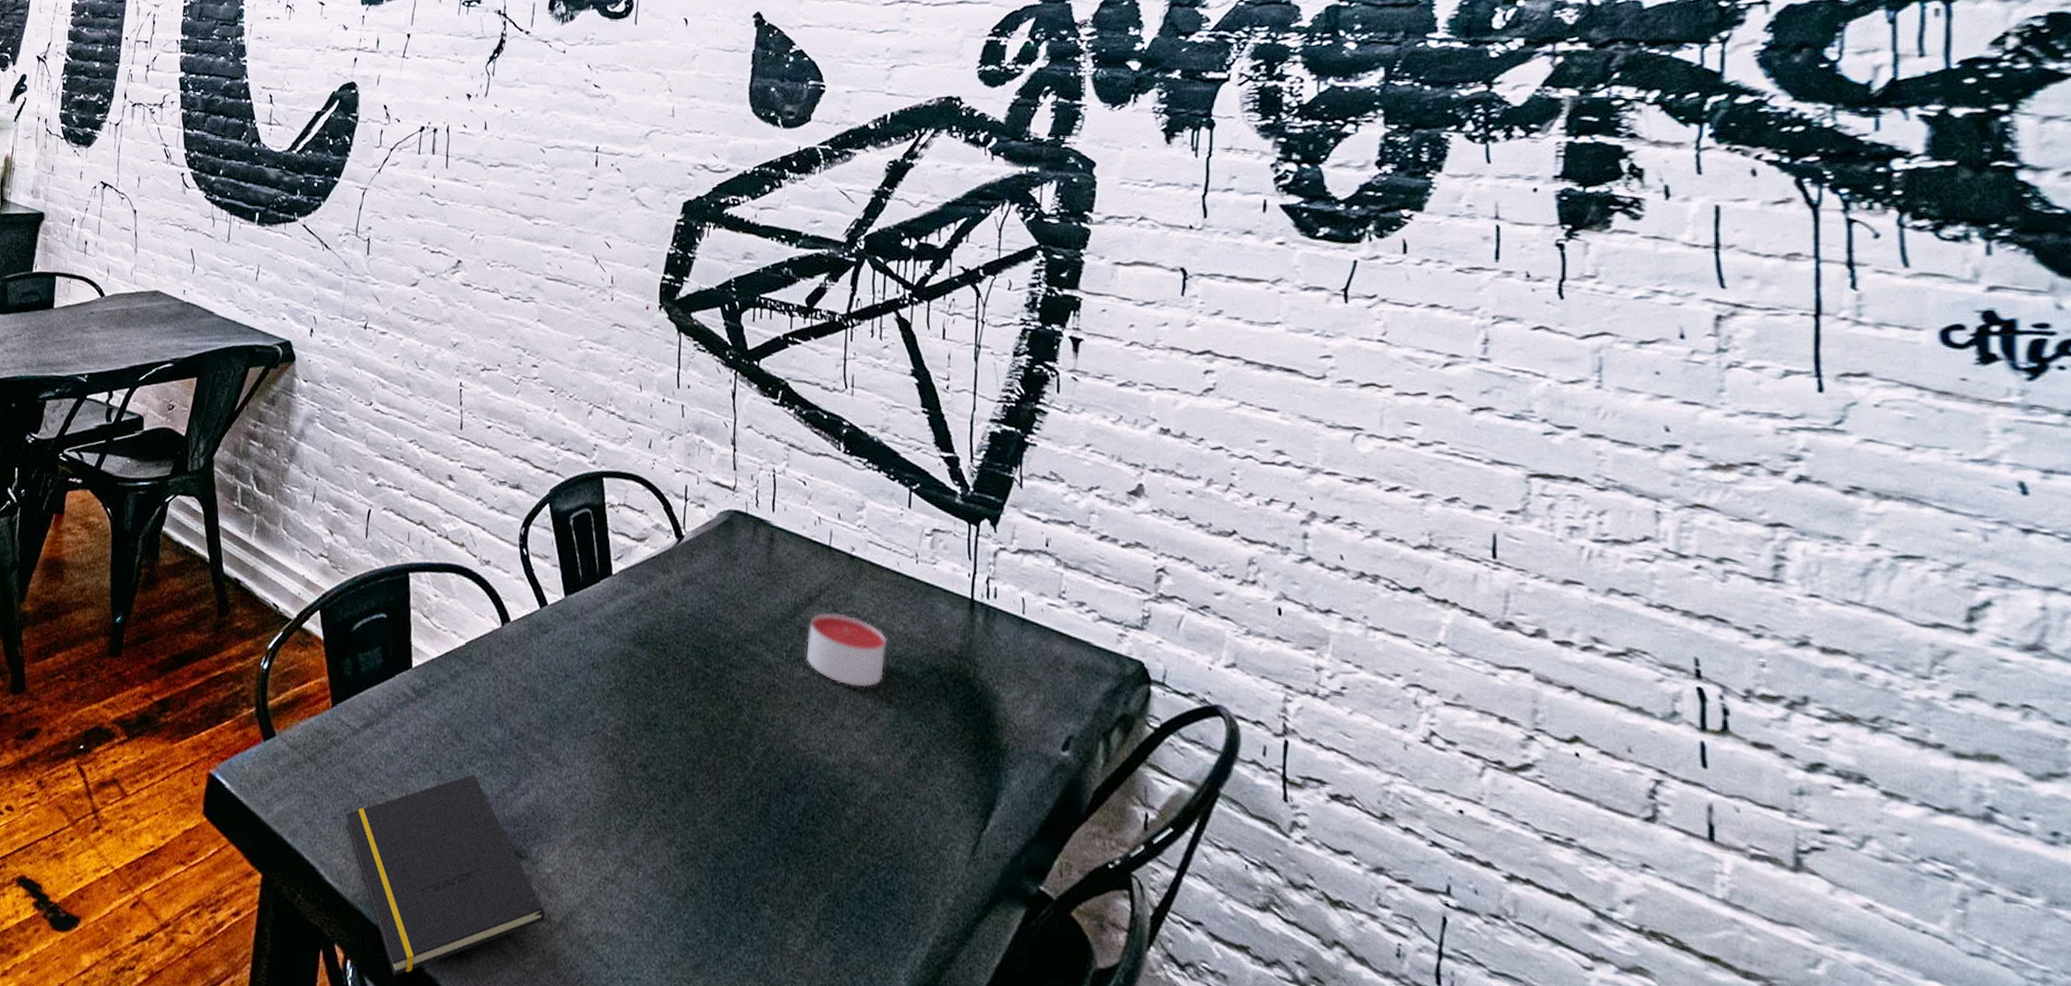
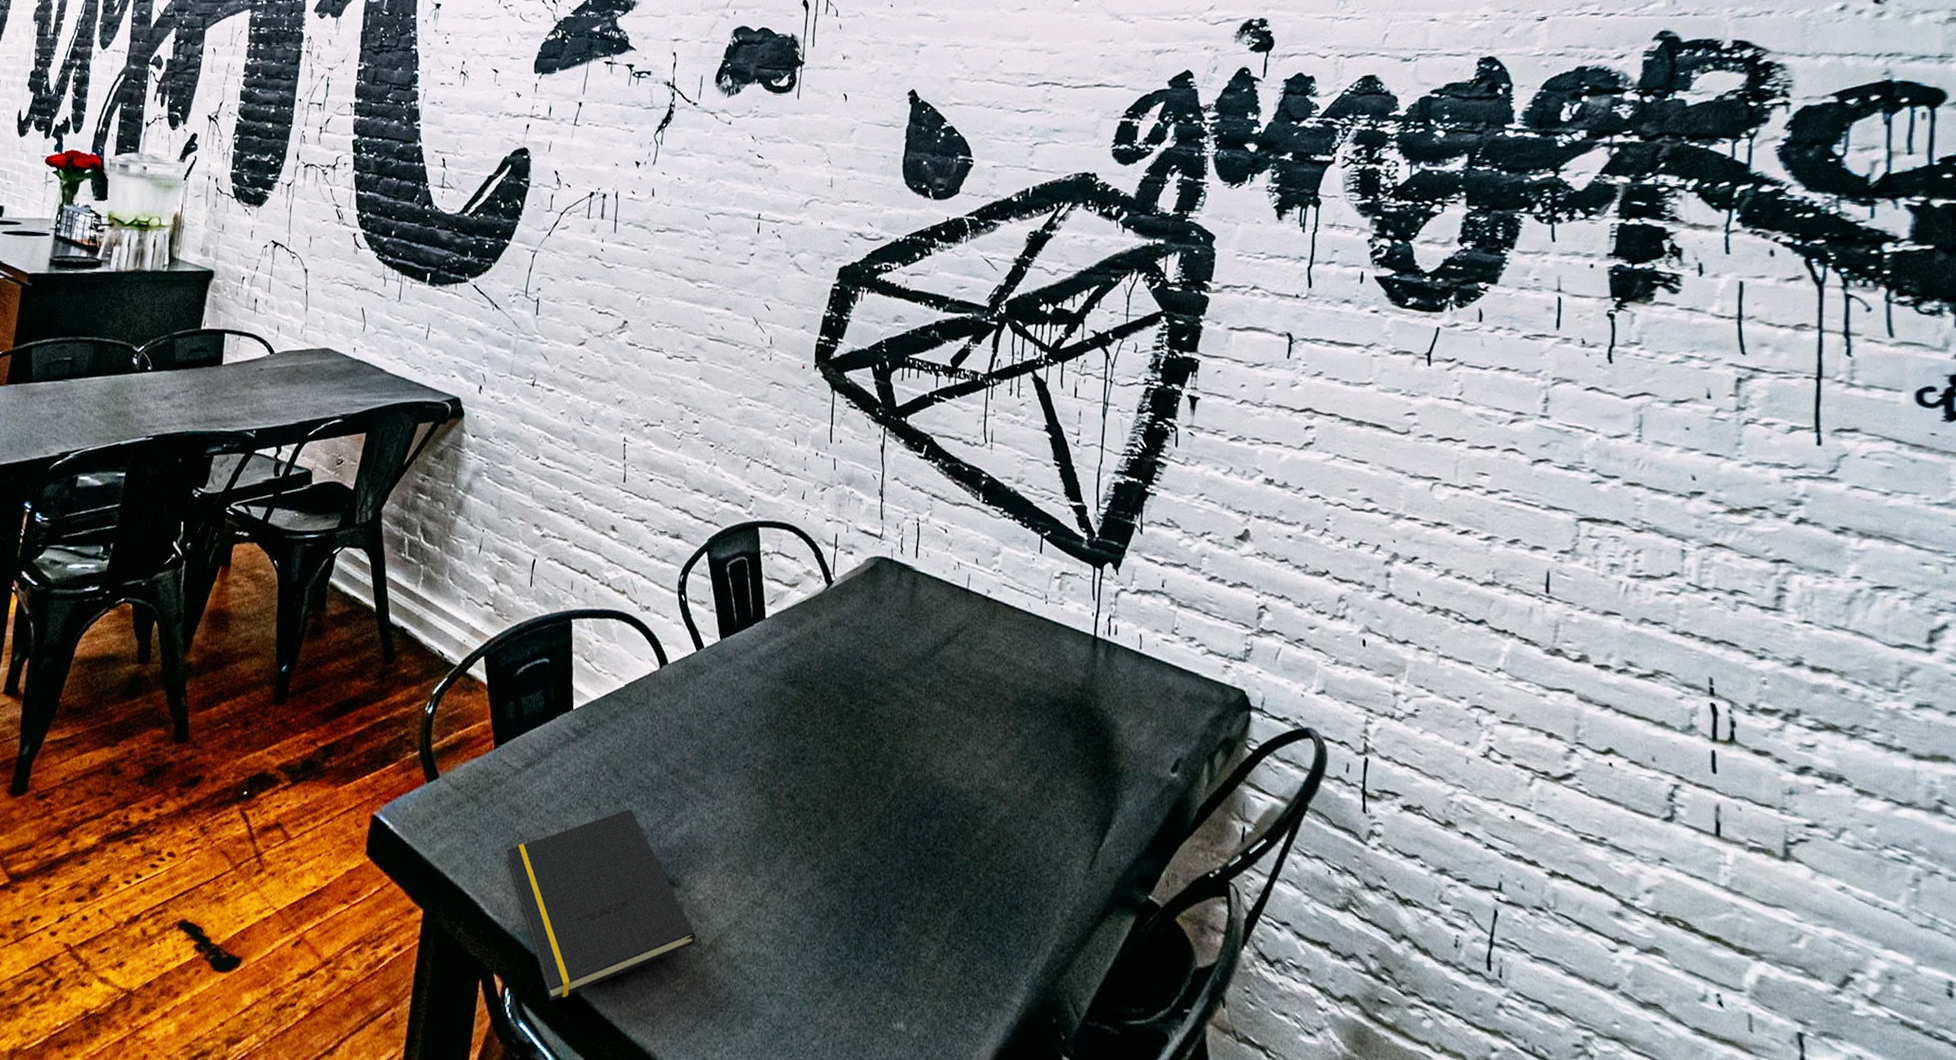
candle: present [807,612,887,688] -> none [944,650,1018,719]

